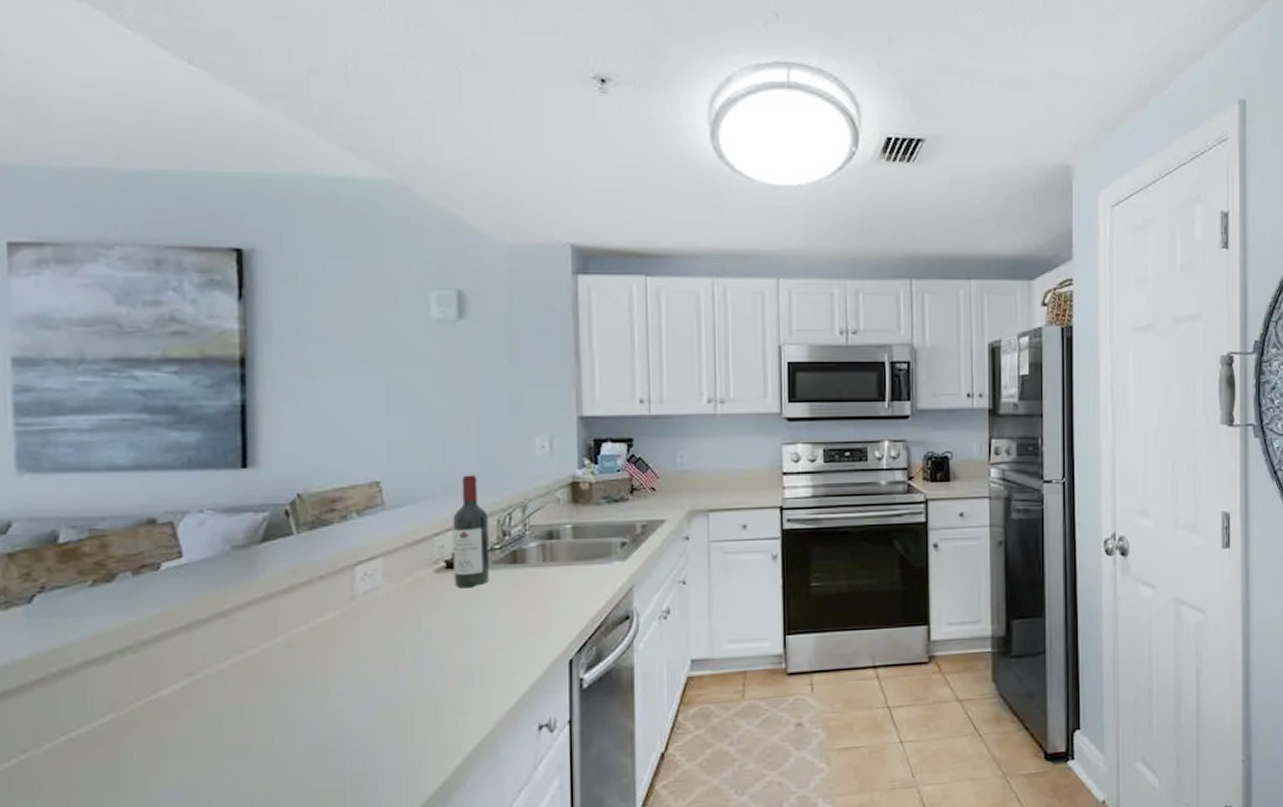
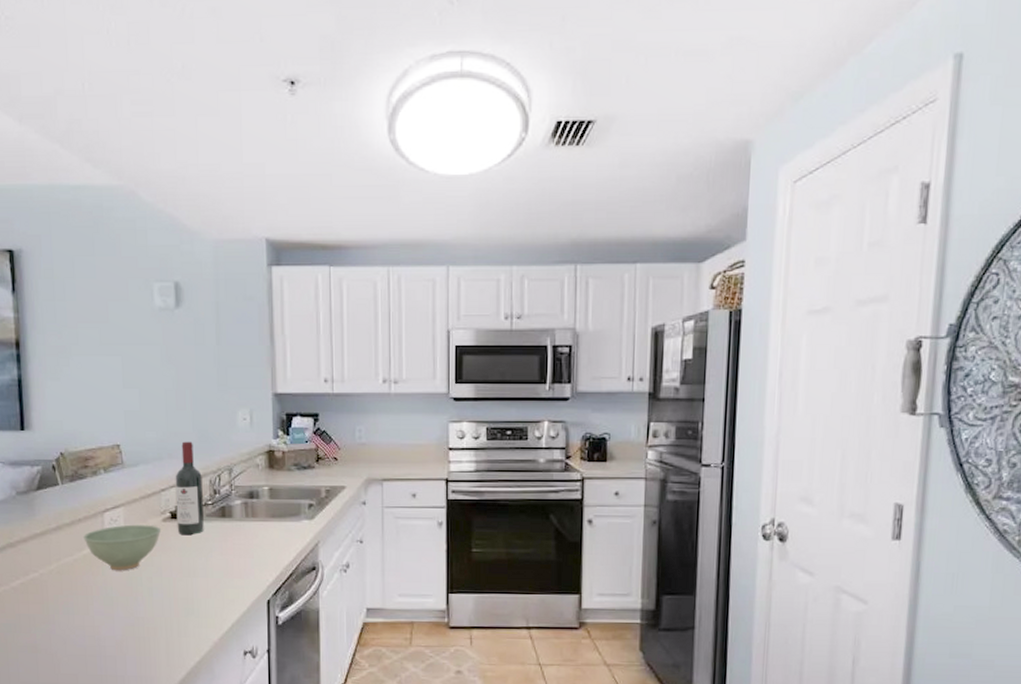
bowl: none [325,578,432,637] -> present [83,524,161,570]

